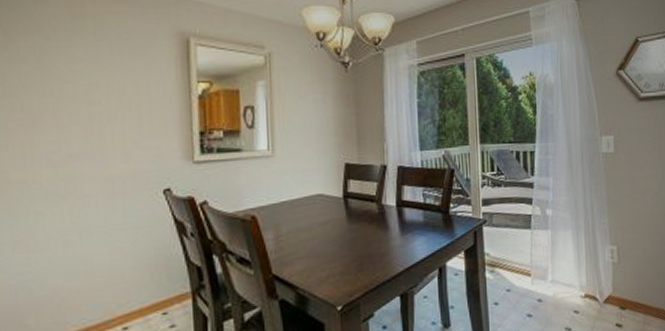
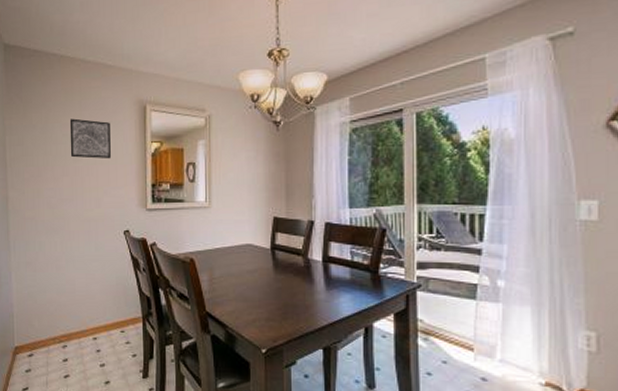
wall art: none [79,50,142,103] -> present [69,118,111,159]

